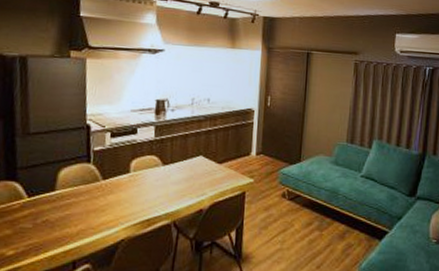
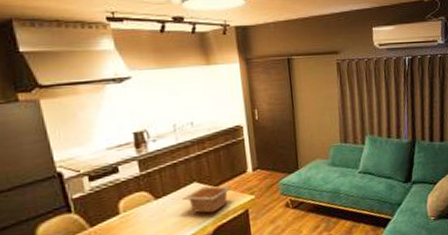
serving bowl: none [187,161,235,189] -> present [182,185,233,213]

